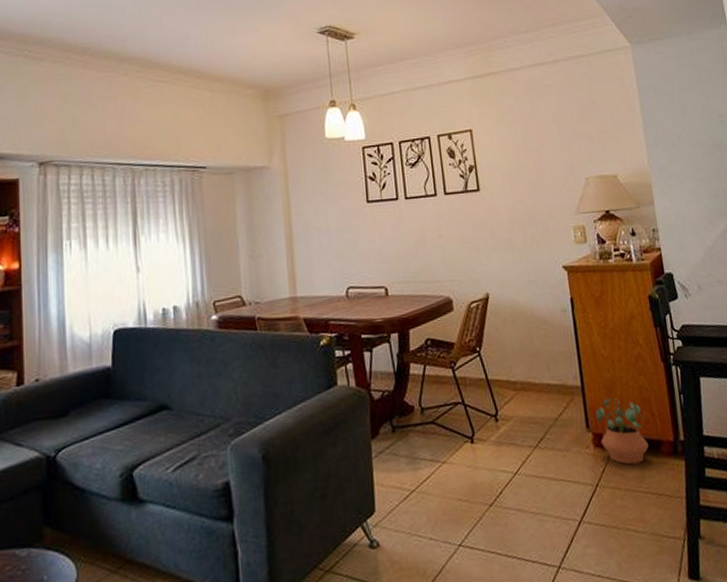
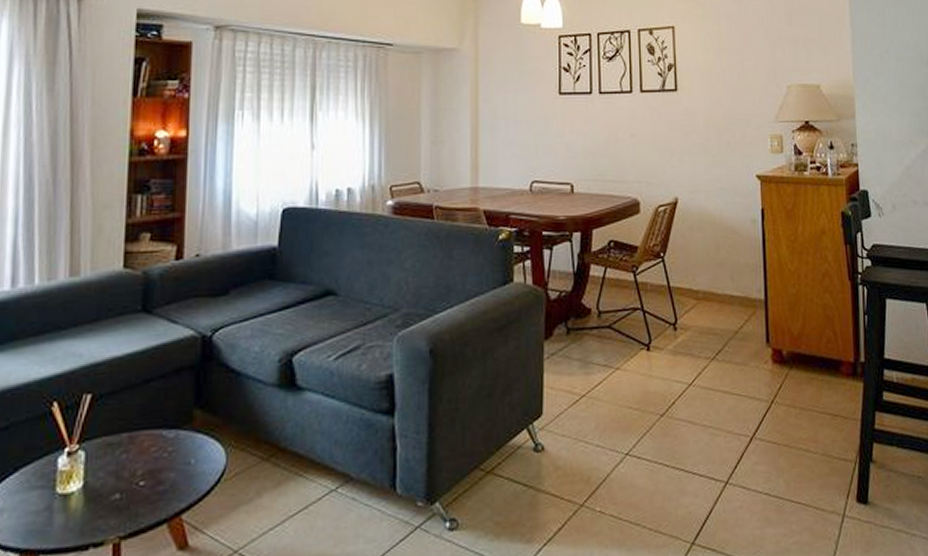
potted plant: present [595,398,649,465] -> none [777,314,829,383]

